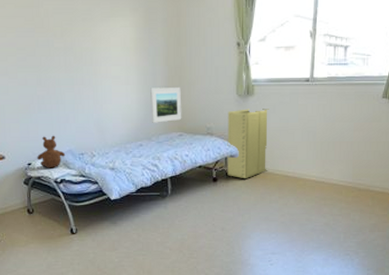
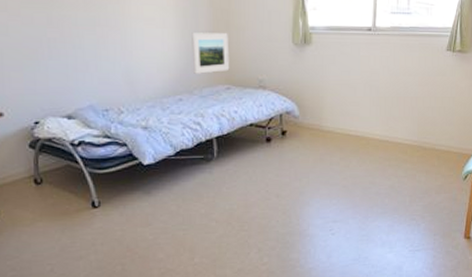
teddy bear: present [37,135,66,168] -> none [47,87,85,128]
laundry hamper: present [227,109,269,179] -> none [282,59,329,139]

